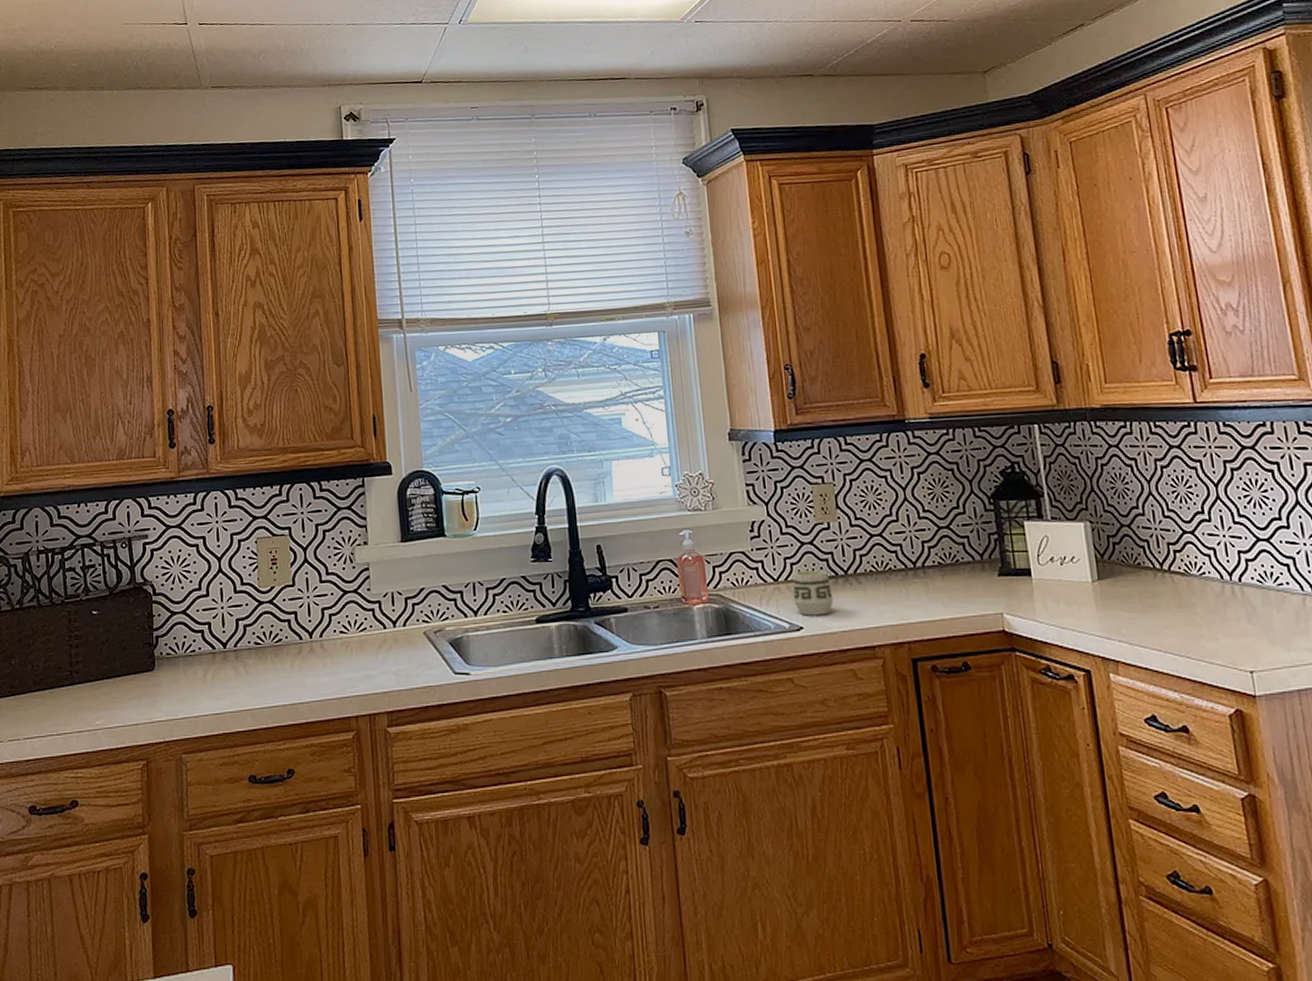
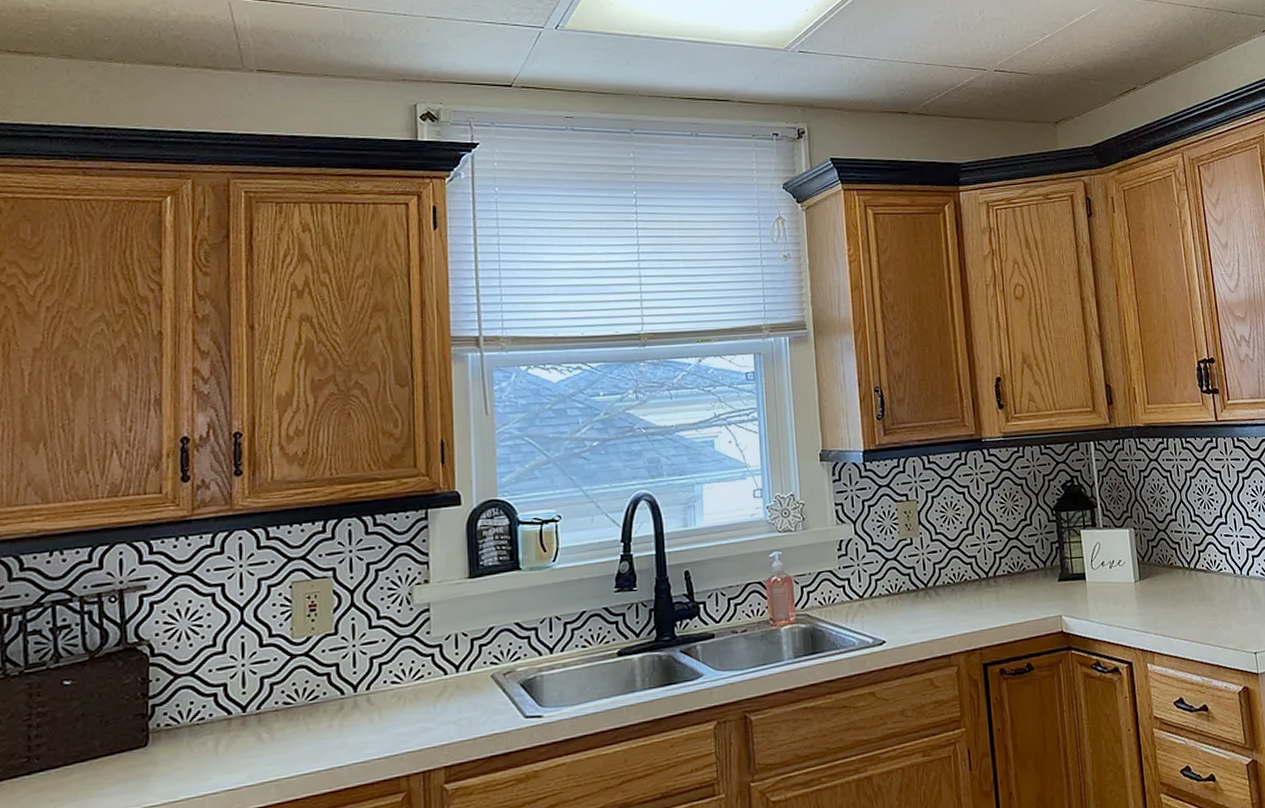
cup: present [793,570,834,616] -> none [877,584,914,630]

